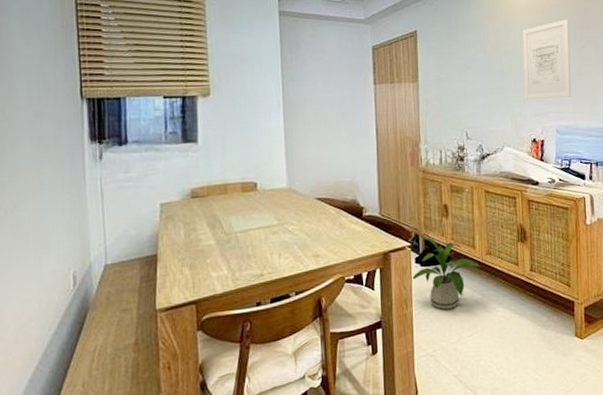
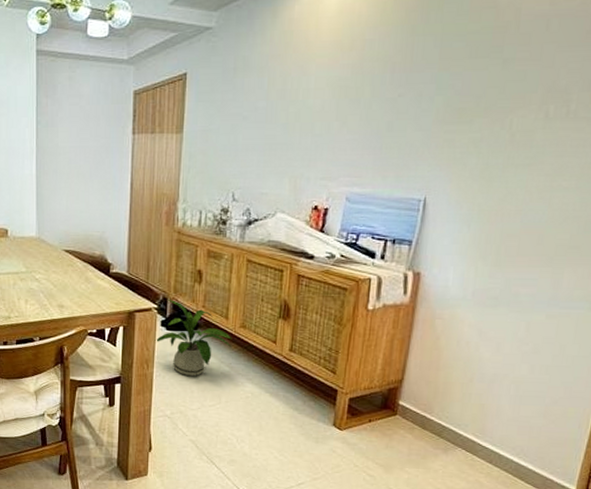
wall art: present [522,19,572,100] -> none [311,59,386,159]

